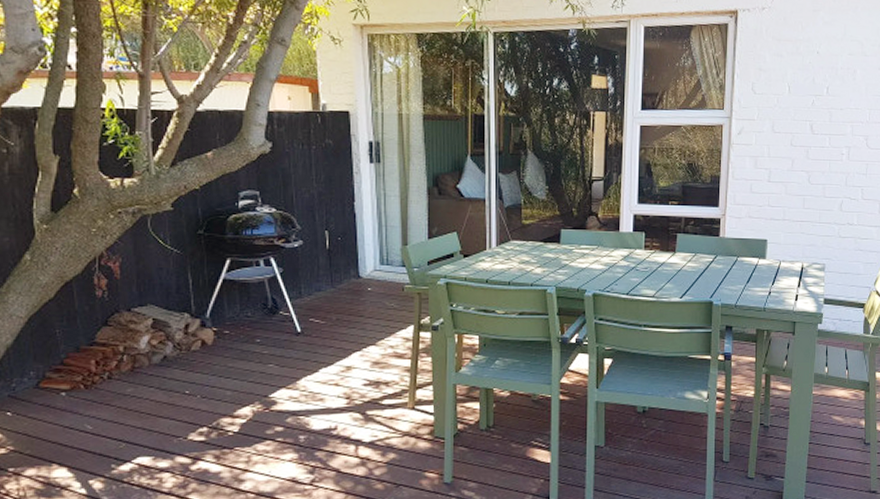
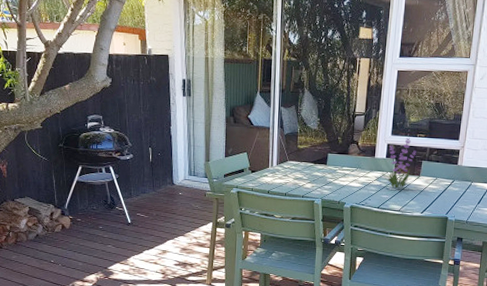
plant: none [630,205,669,269] -> present [382,137,416,189]

